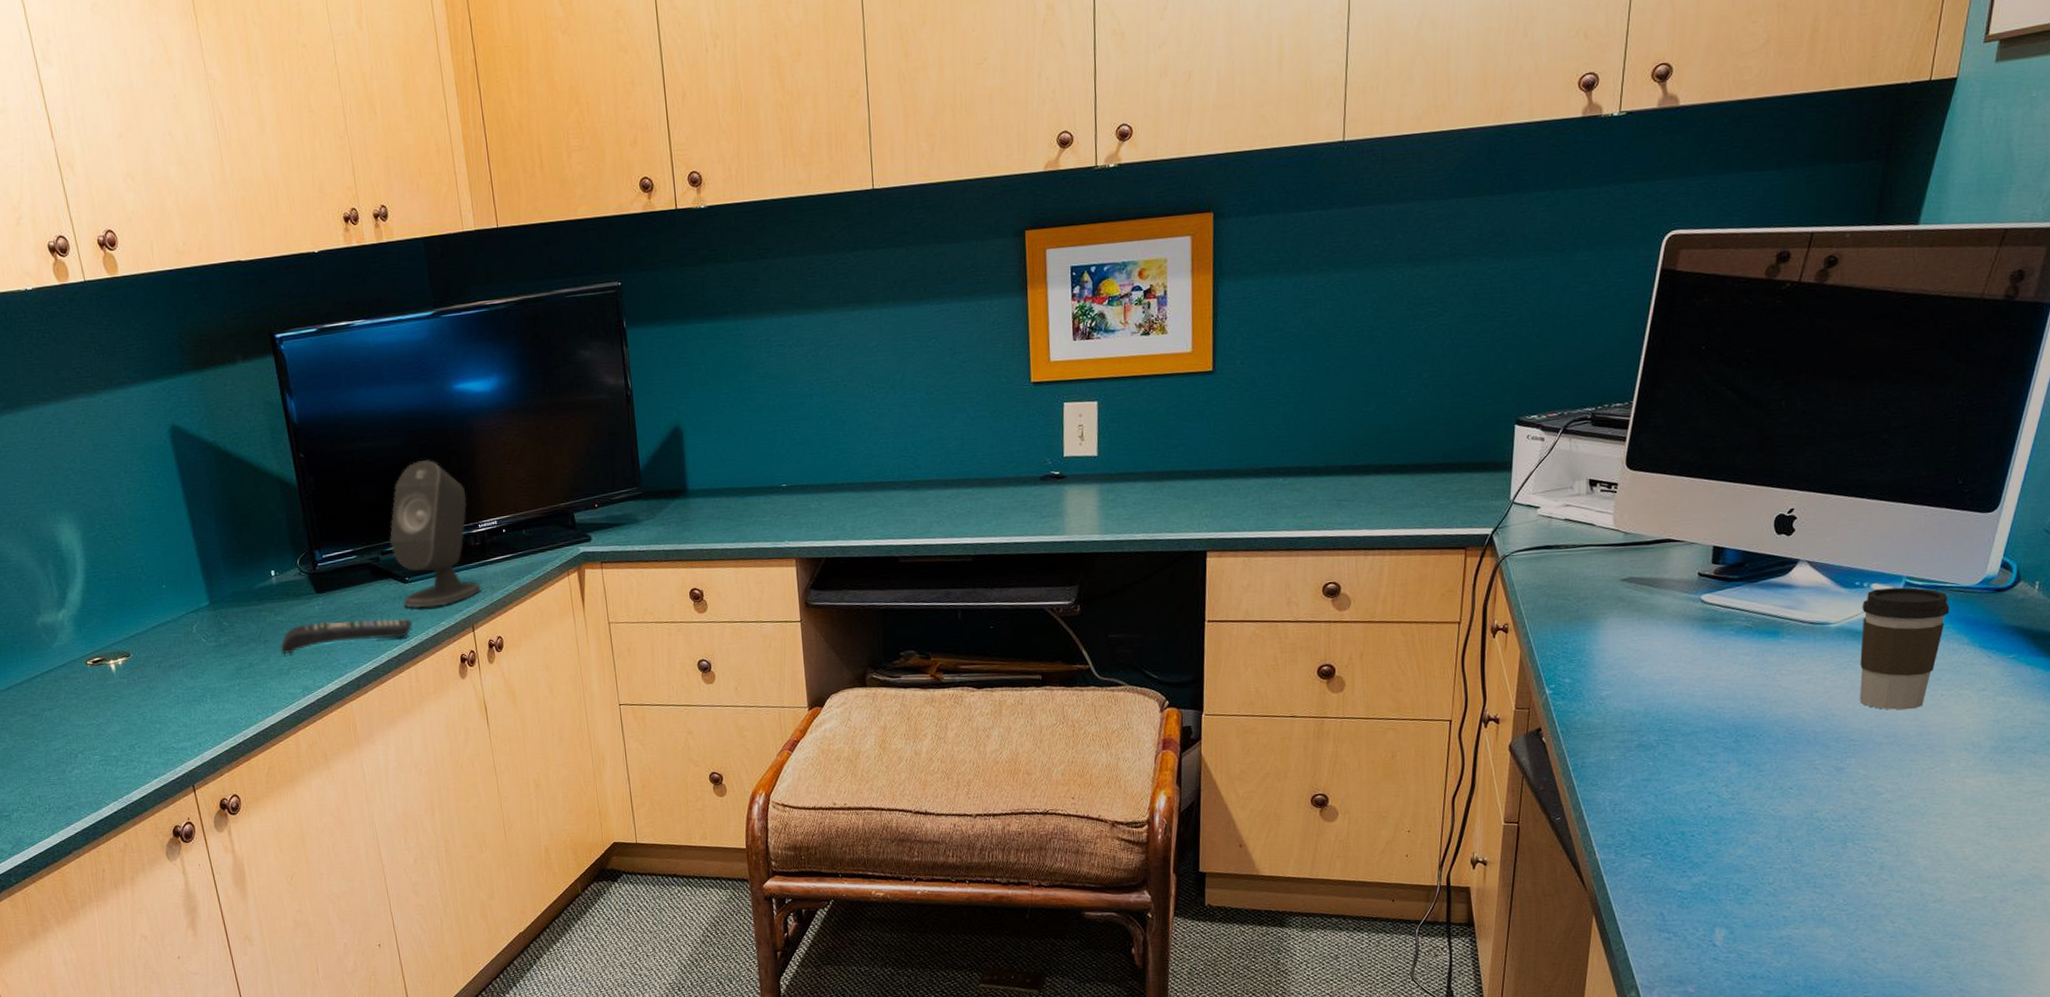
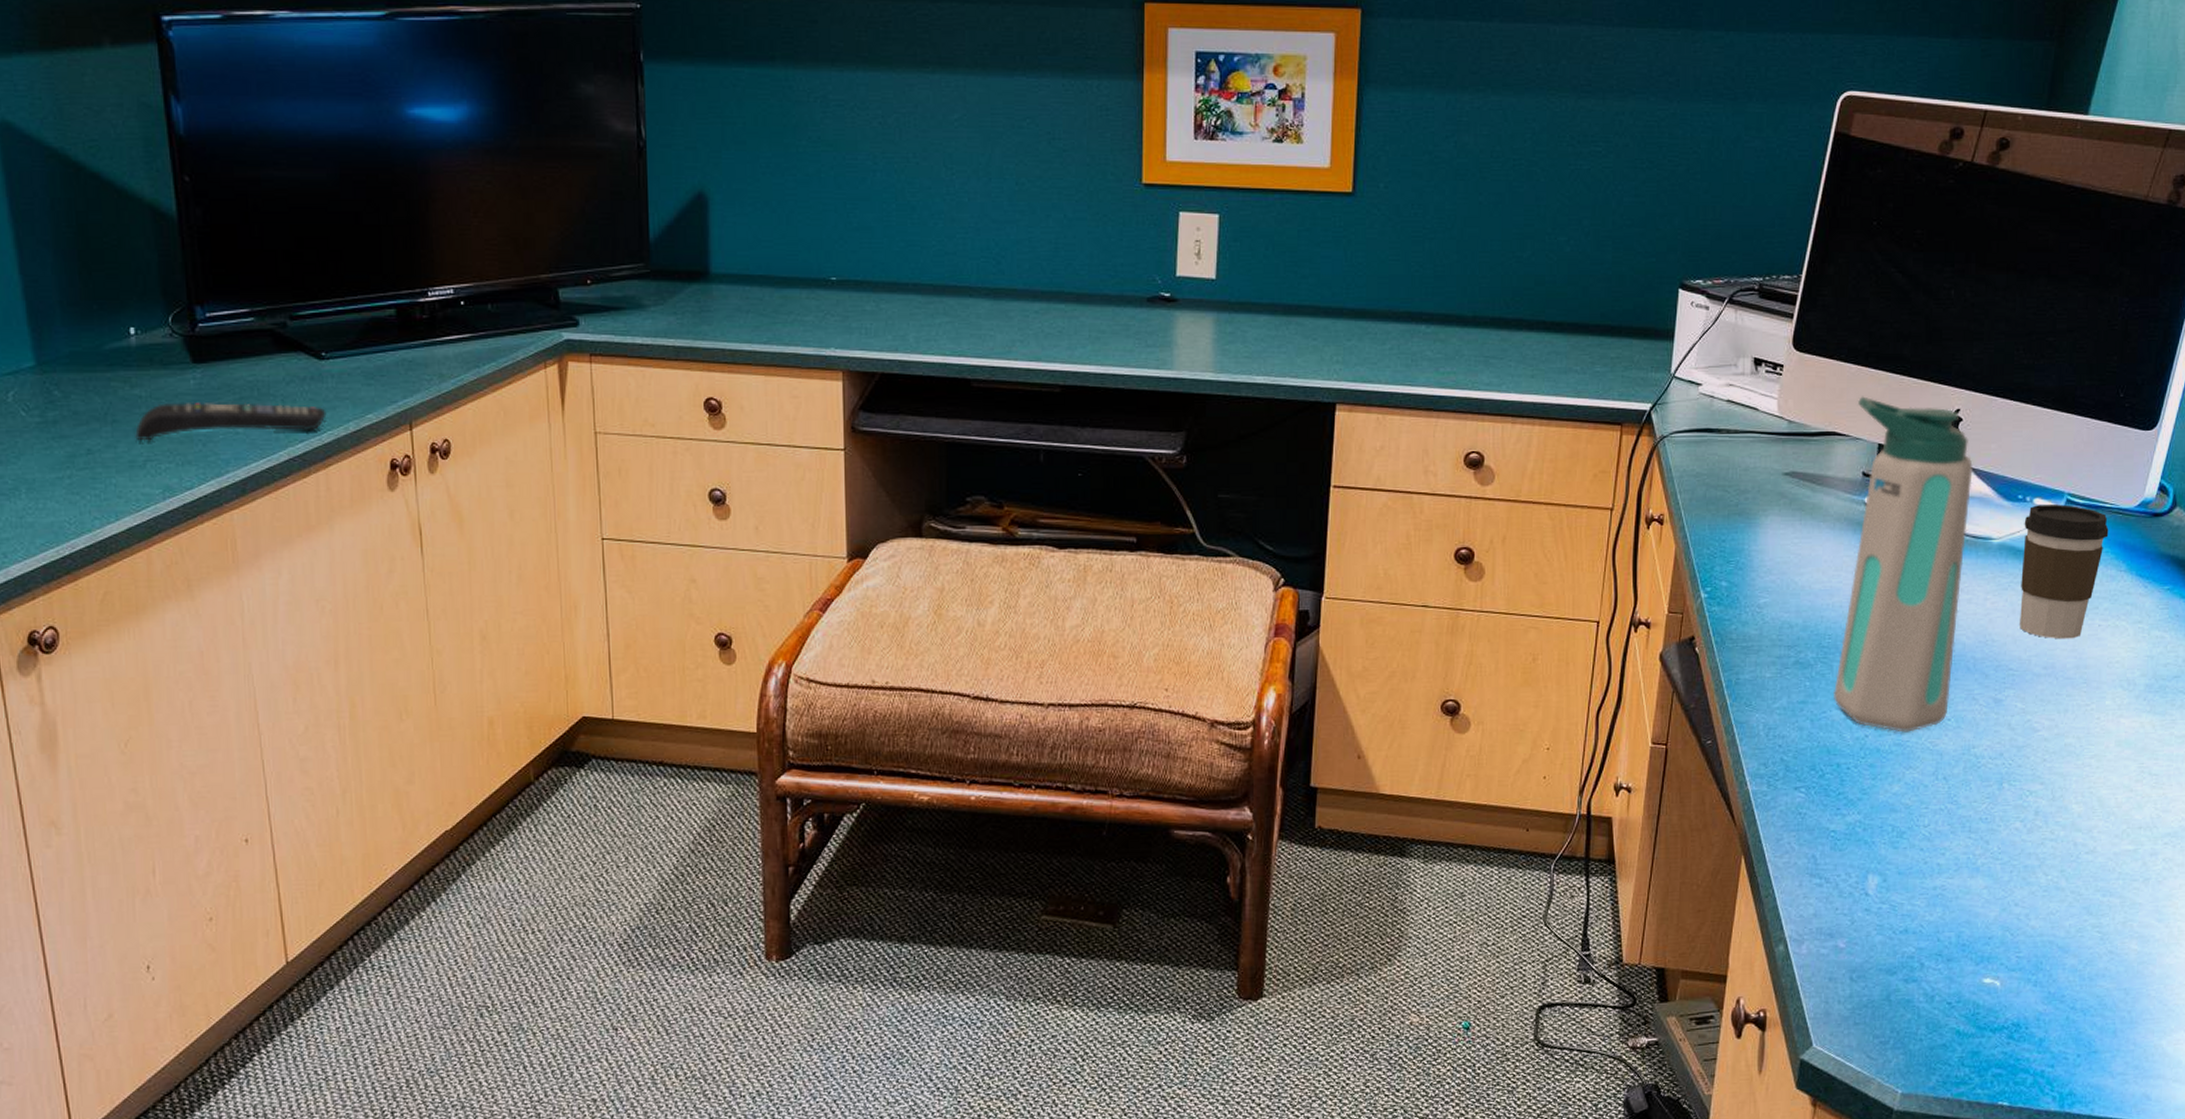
speaker: present [390,459,482,608] -> none [304,201,427,394]
water bottle: none [1676,504,1808,802] -> present [1834,396,1973,733]

